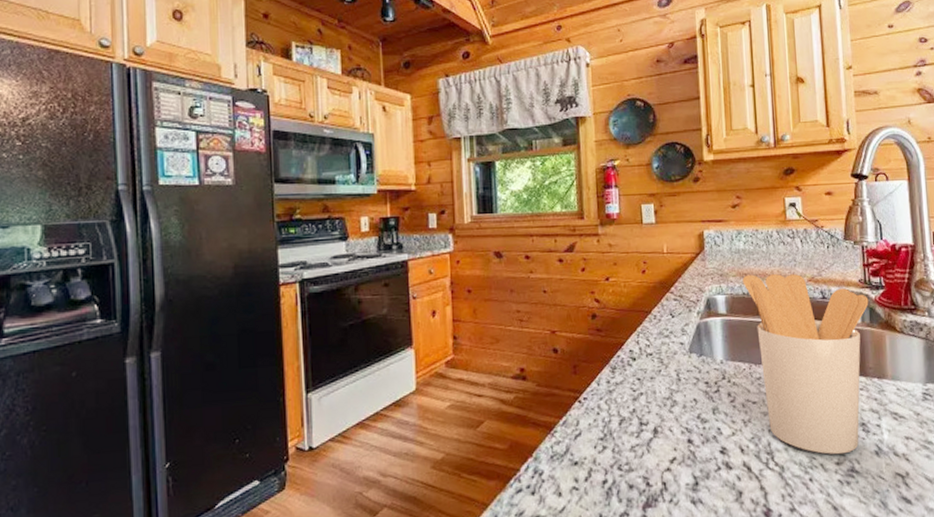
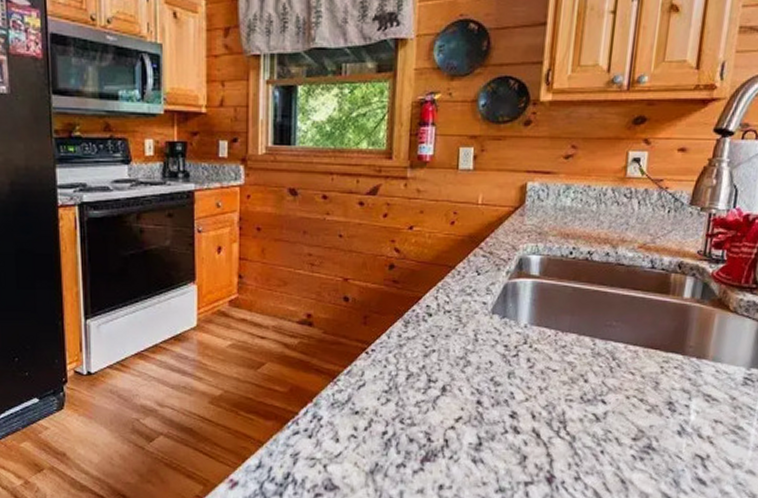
utensil holder: present [742,274,869,455] -> none [563,235,705,431]

